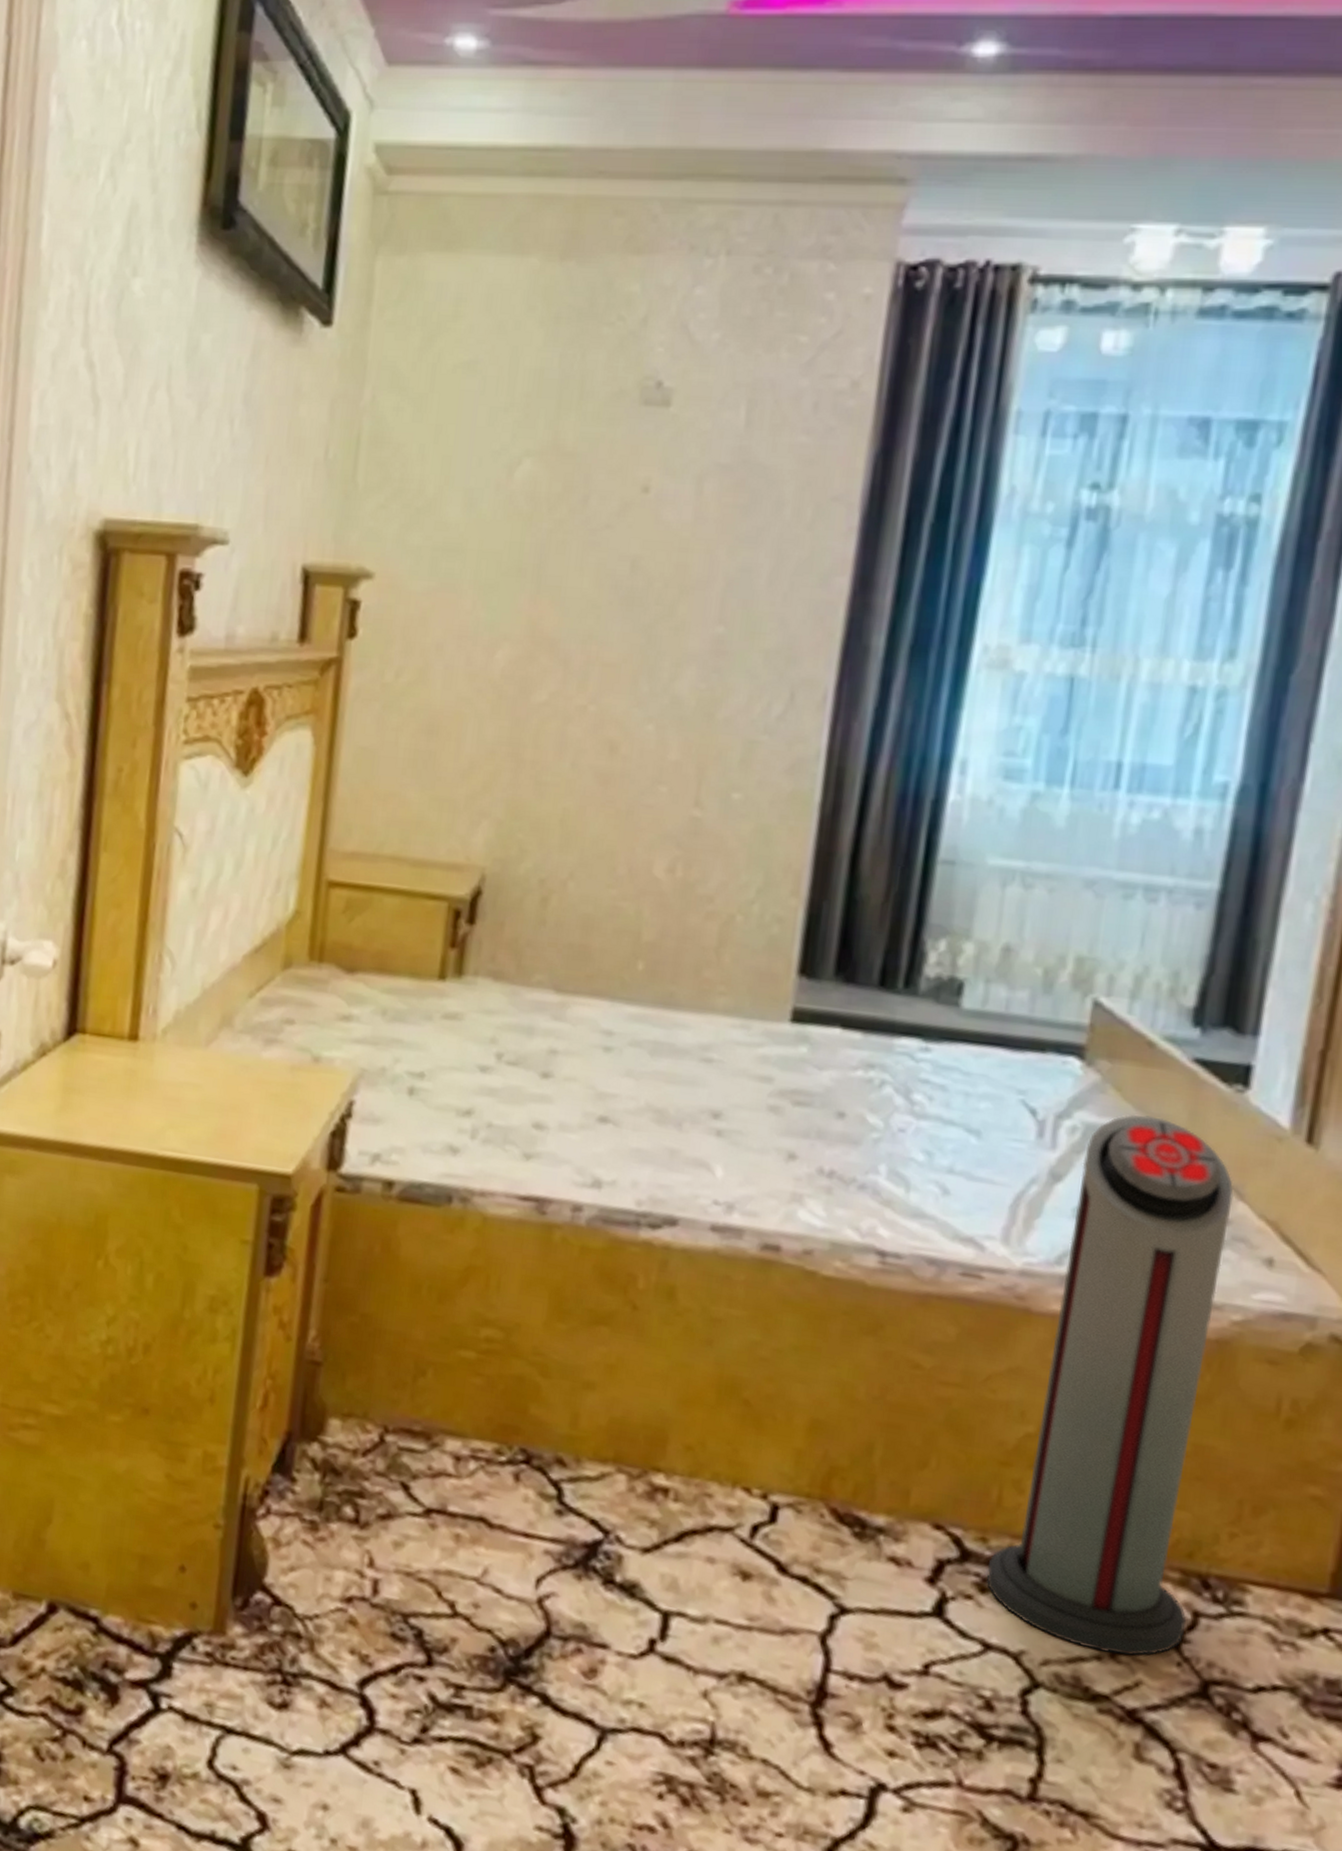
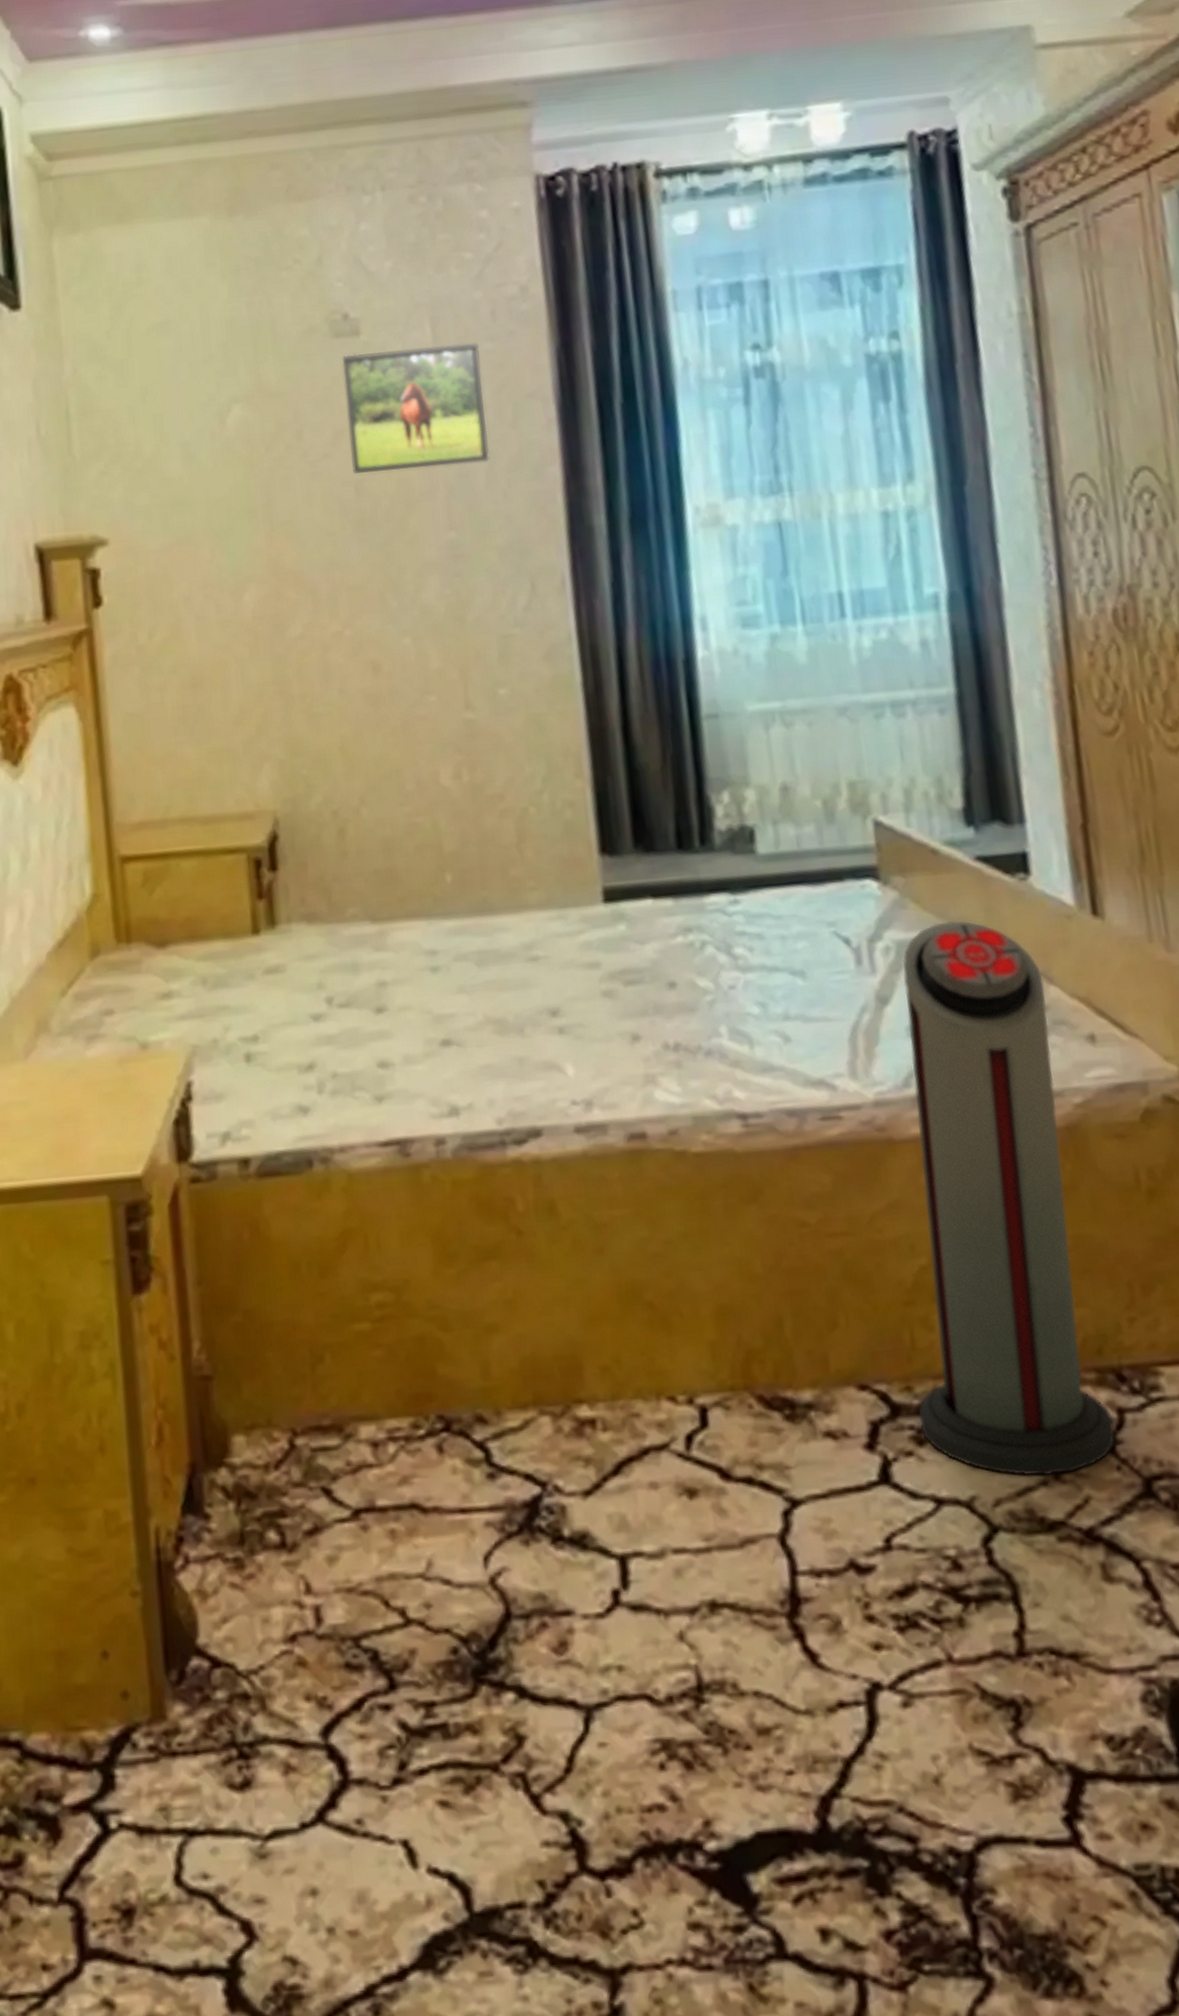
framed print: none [632,425,792,560] -> present [342,343,489,474]

